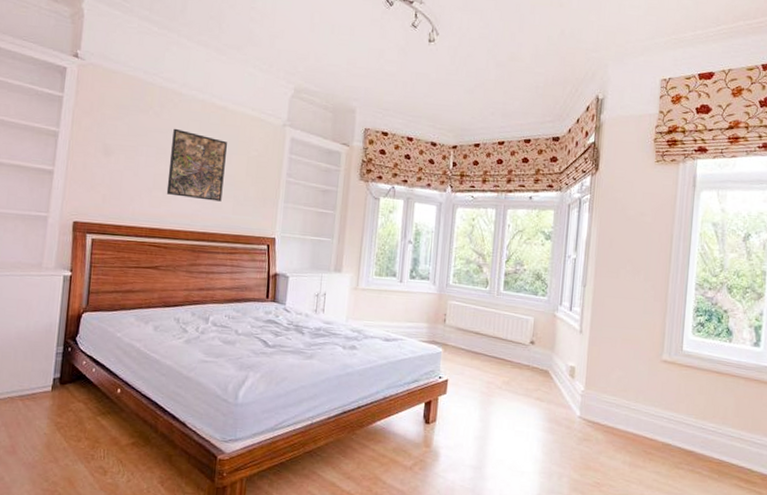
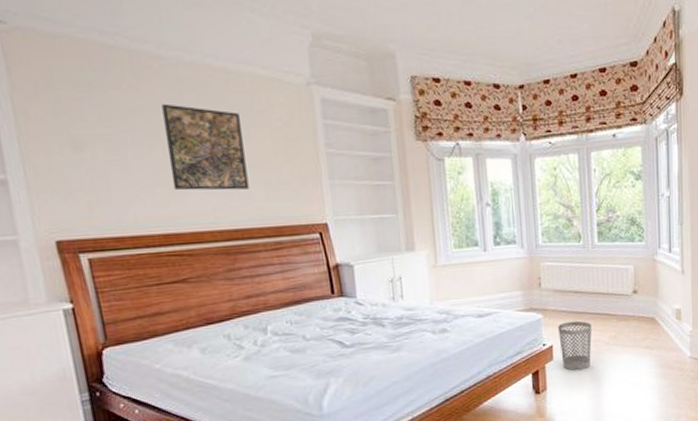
wastebasket: none [454,359,488,409] -> present [558,320,592,371]

